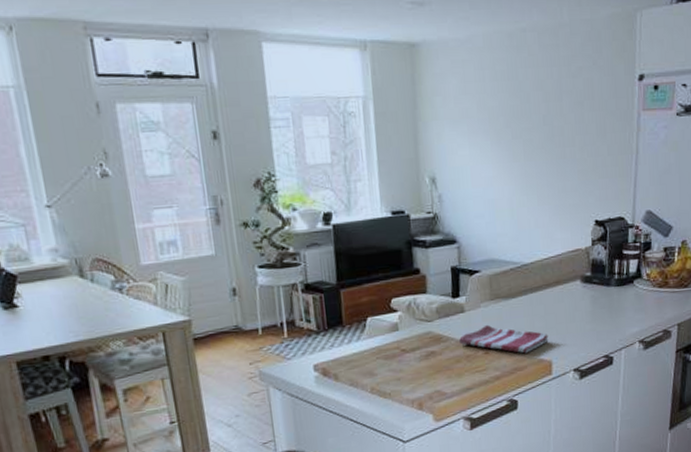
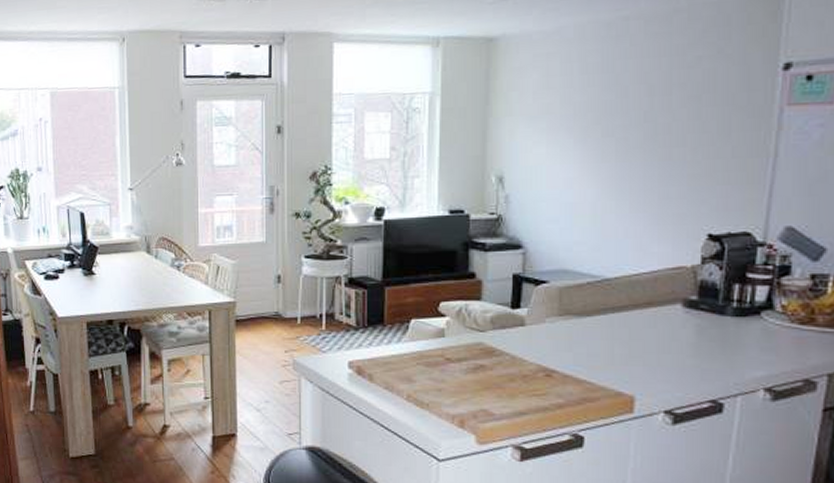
dish towel: present [459,324,549,354] -> none [516,343,632,383]

